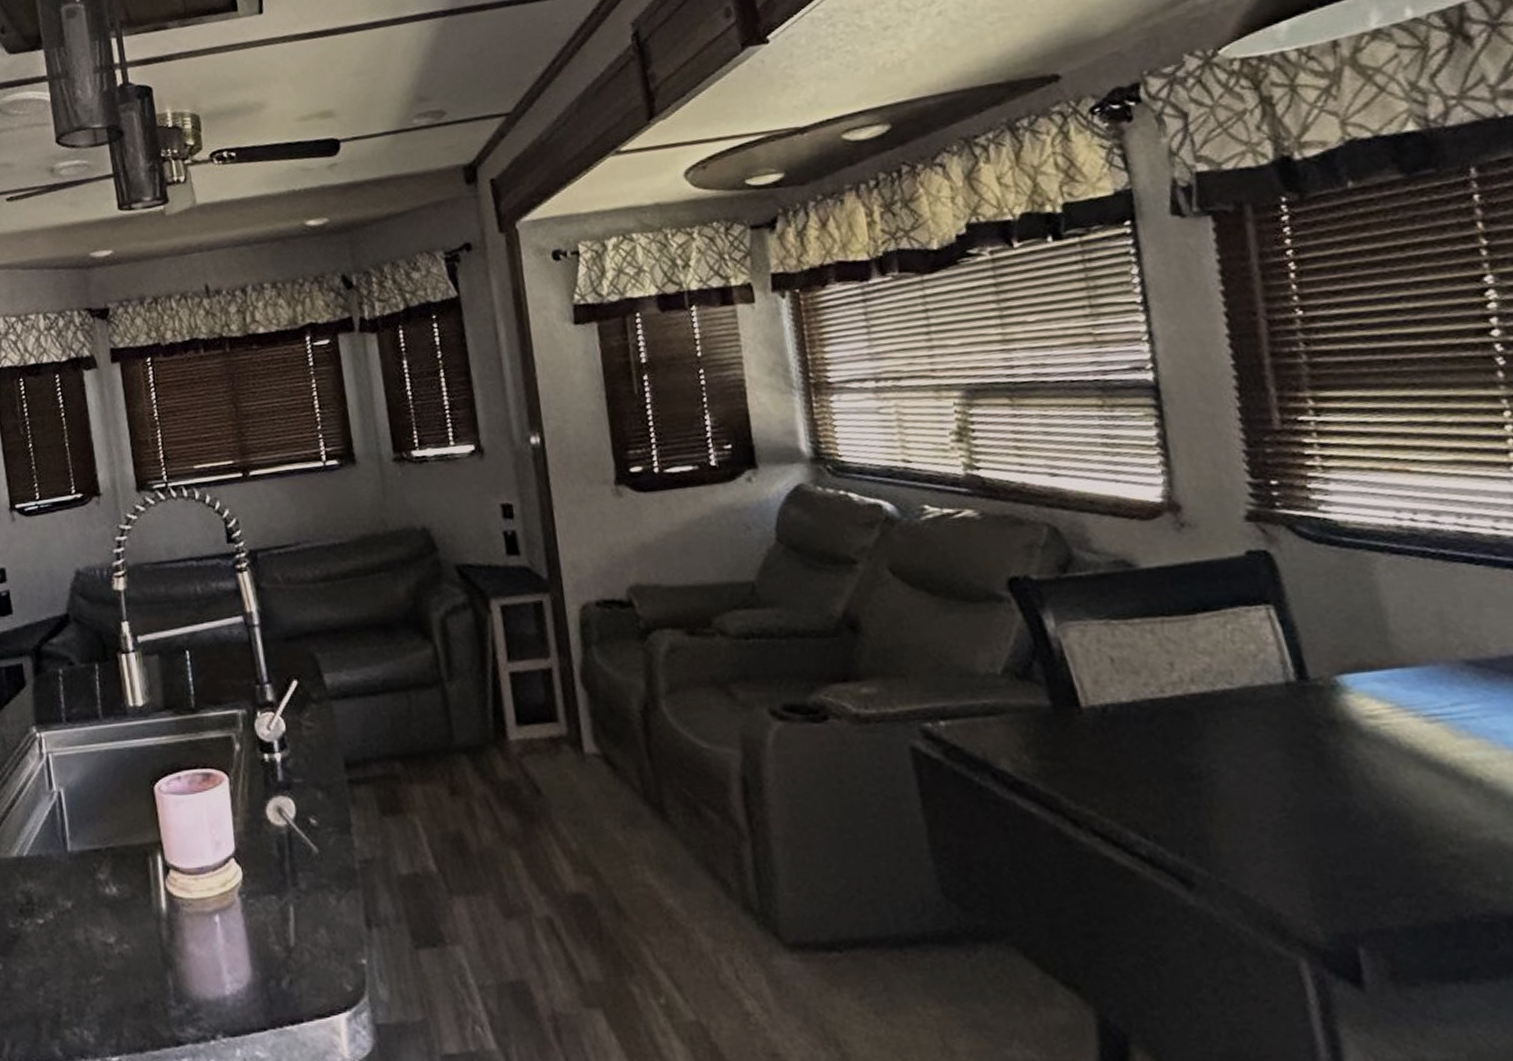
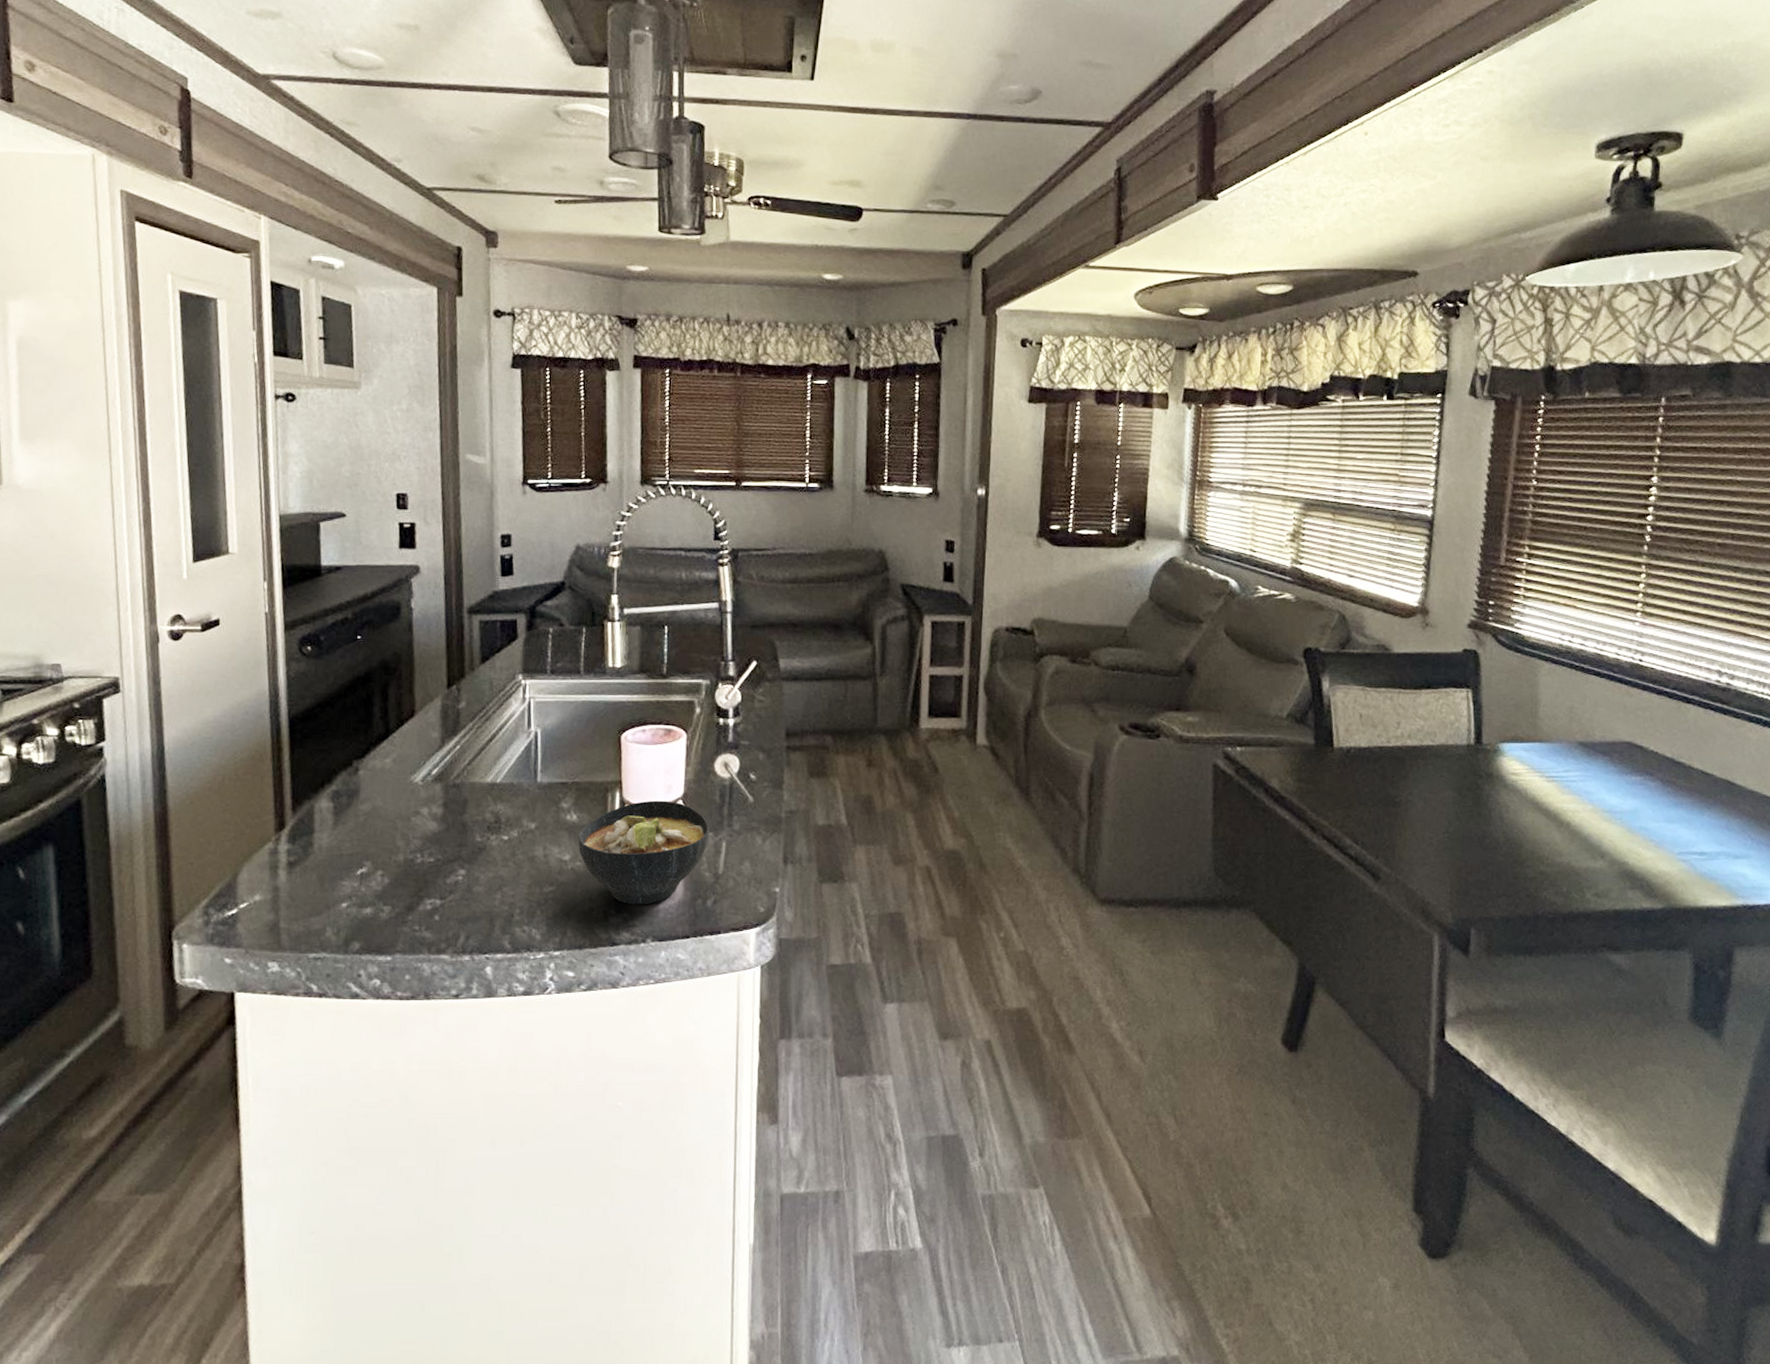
bowl: none [121,860,273,993] -> present [578,800,710,905]

